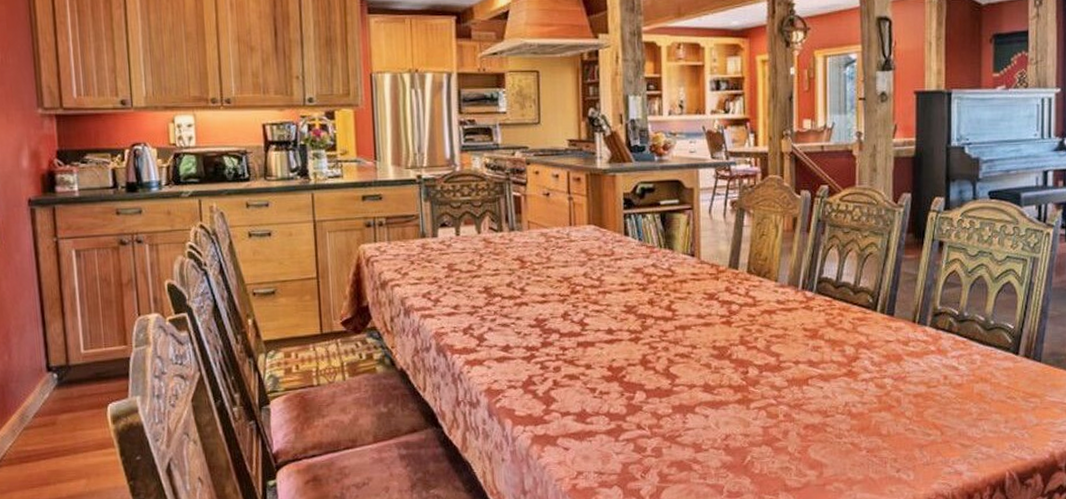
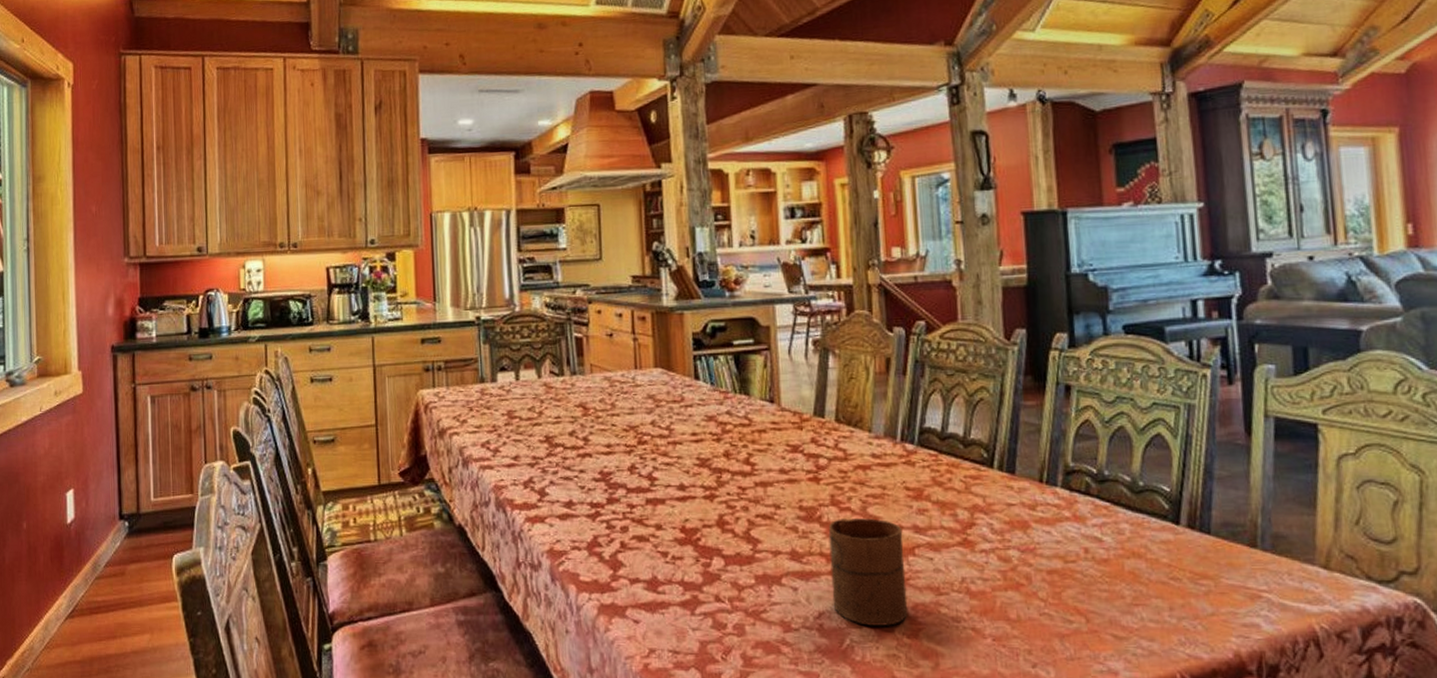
cup: none [737,355,800,444] -> present [828,518,908,626]

